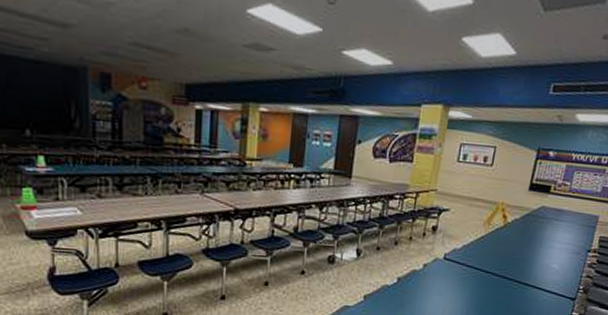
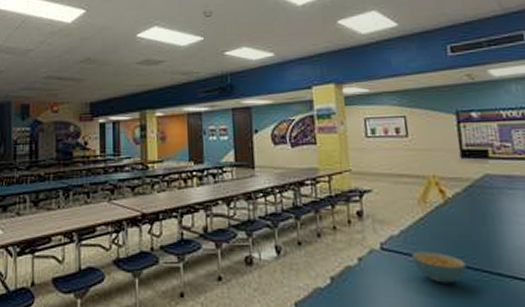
cereal bowl: none [465,263,505,288] -> present [411,251,467,283]

